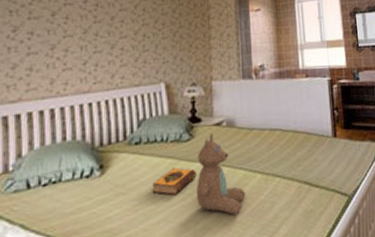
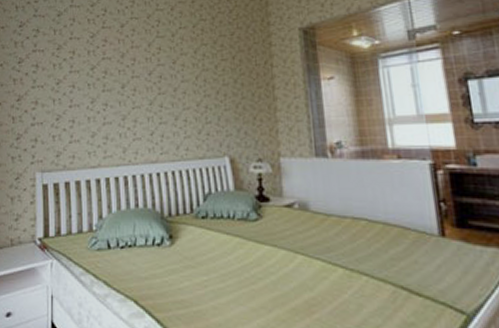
hardback book: present [152,167,197,196] -> none [220,248,267,277]
teddy bear: present [196,133,246,215] -> none [267,215,326,311]

